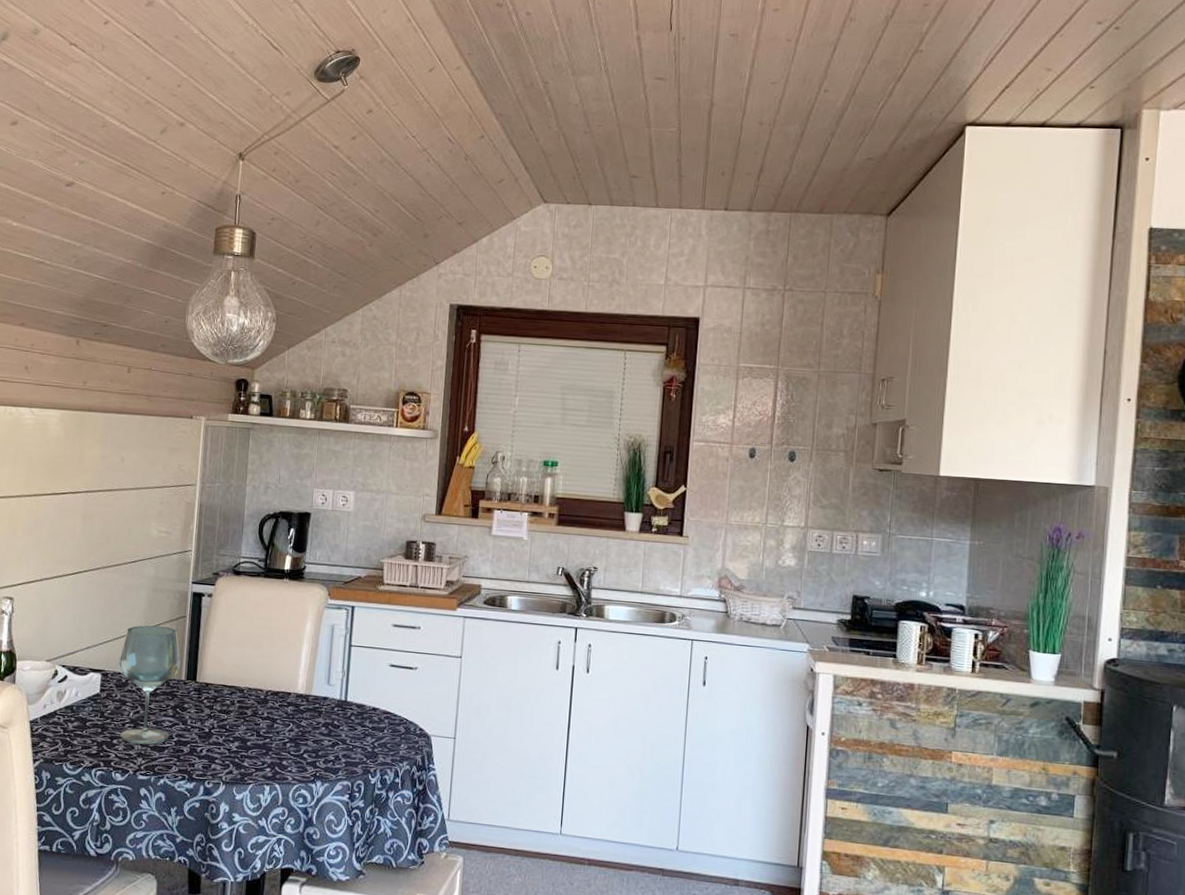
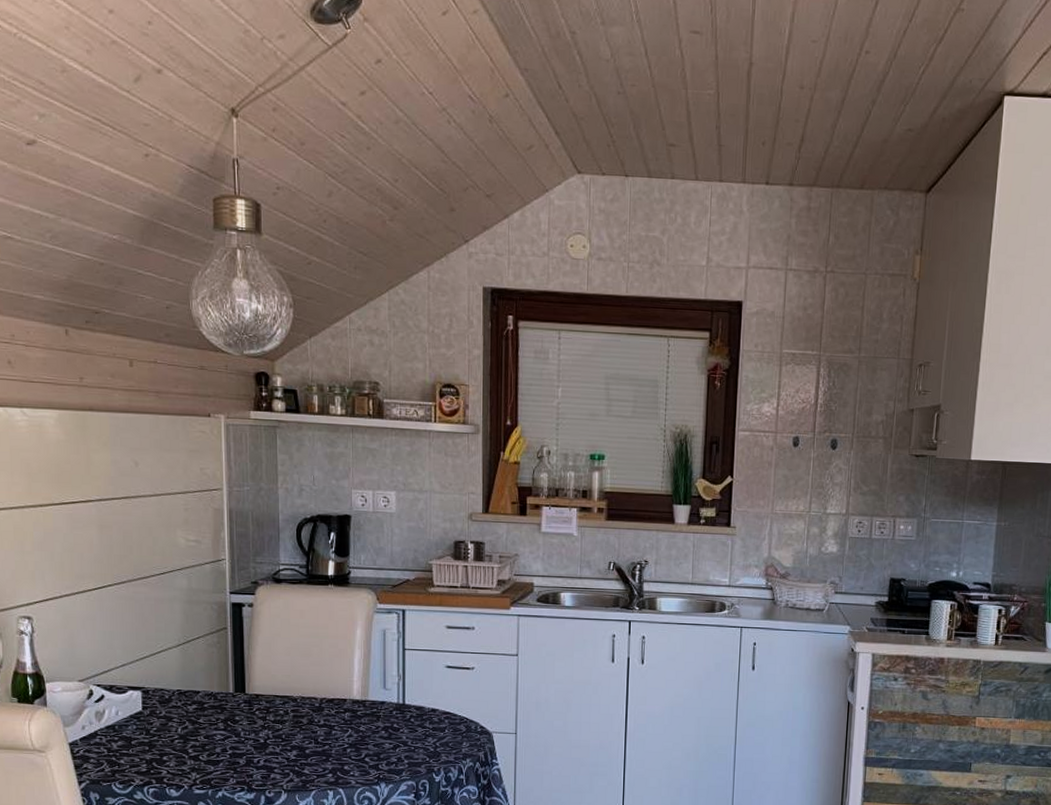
wine glass: present [118,625,181,745] -> none [159,638,227,759]

